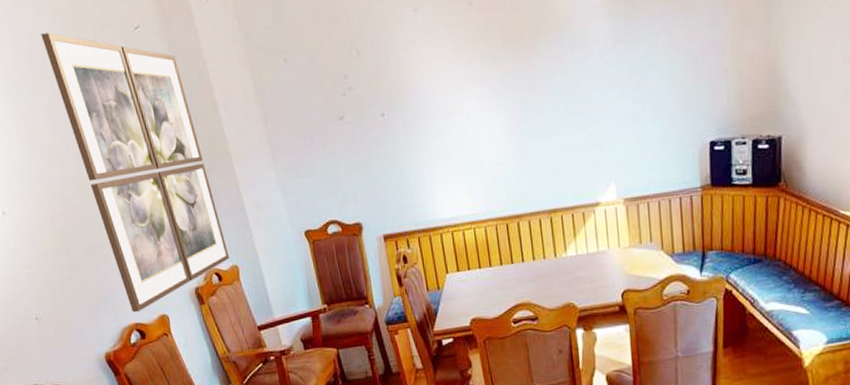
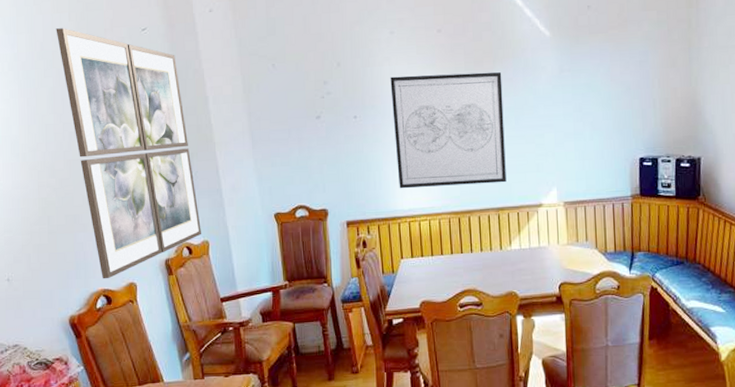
wall art: none [418,49,558,195] -> present [390,72,506,189]

